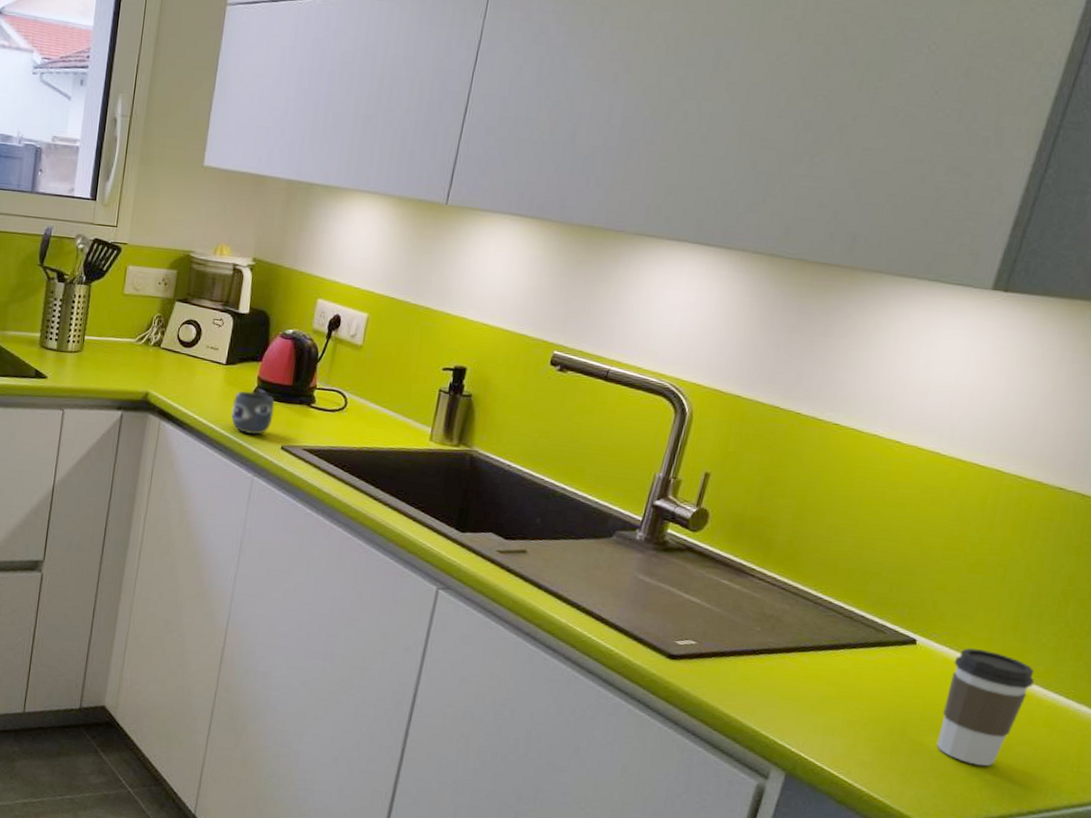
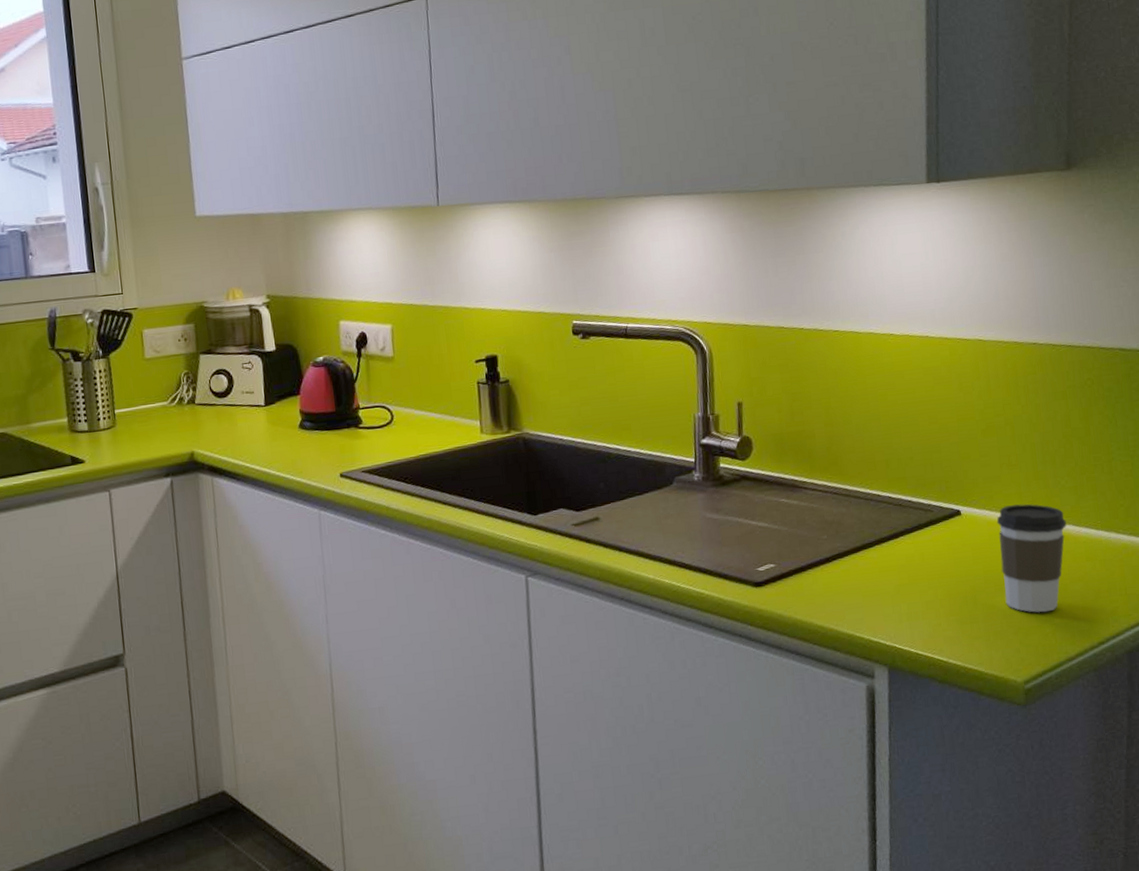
mug: present [231,391,275,435] -> none [281,426,325,470]

